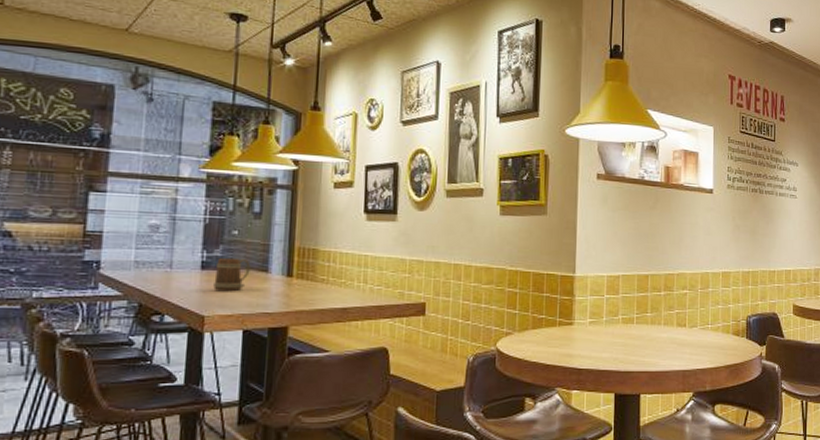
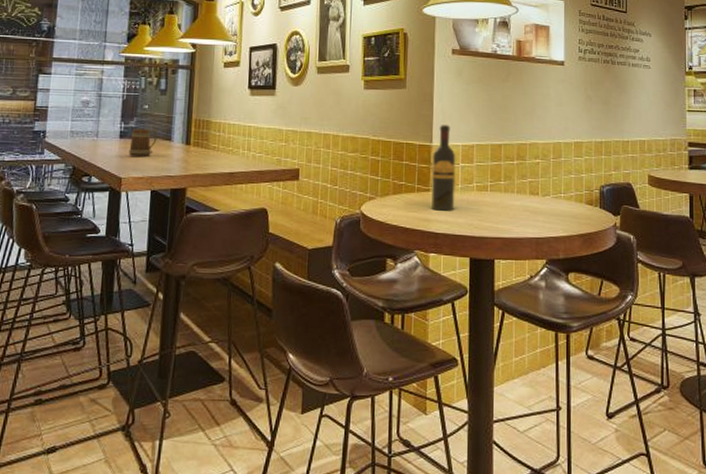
wine bottle: none [574,254,601,345] -> present [431,125,456,211]

